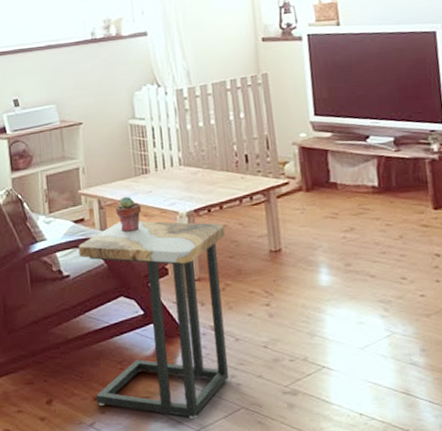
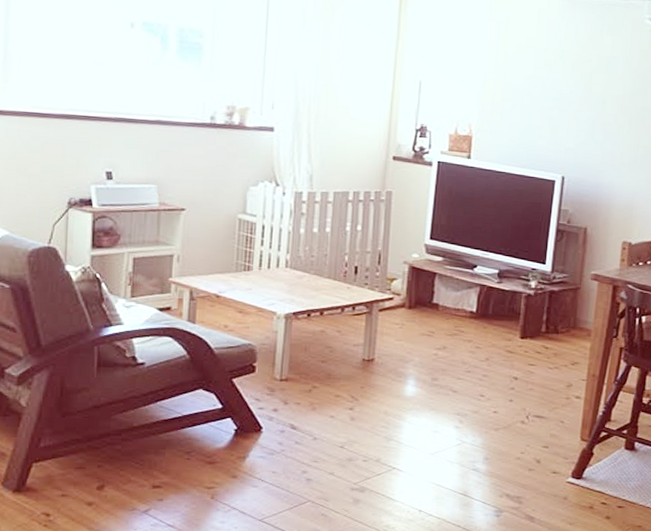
side table: present [78,221,230,419] -> none [155,315,322,509]
potted succulent: present [116,196,142,232] -> none [208,290,237,326]

